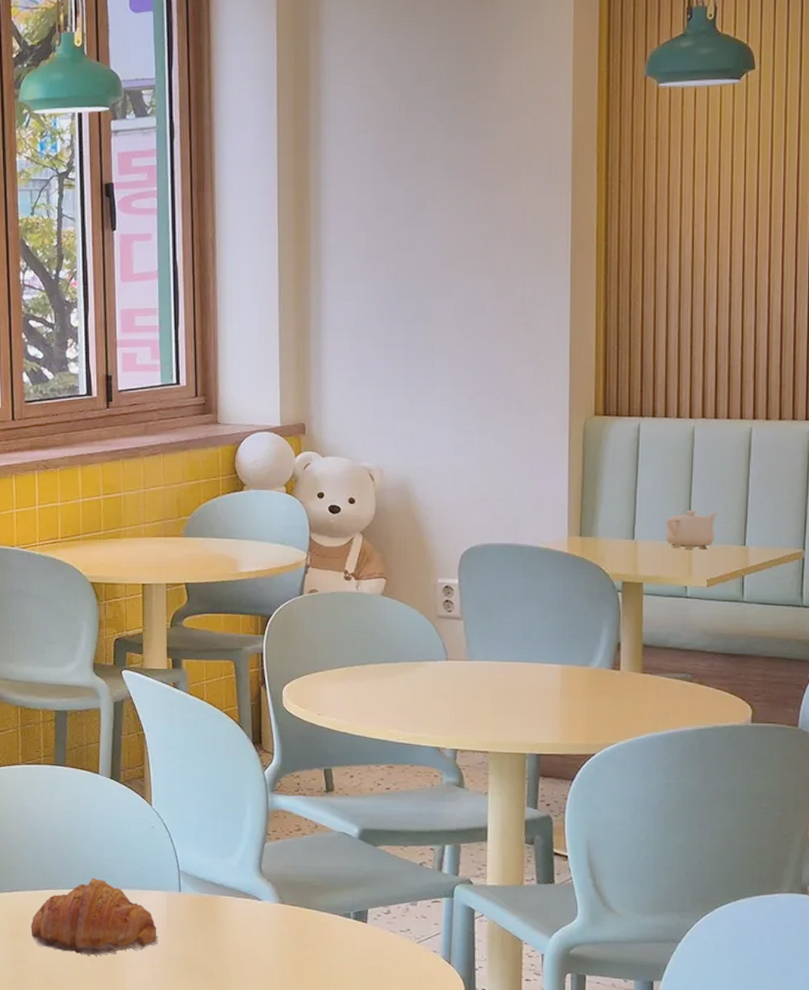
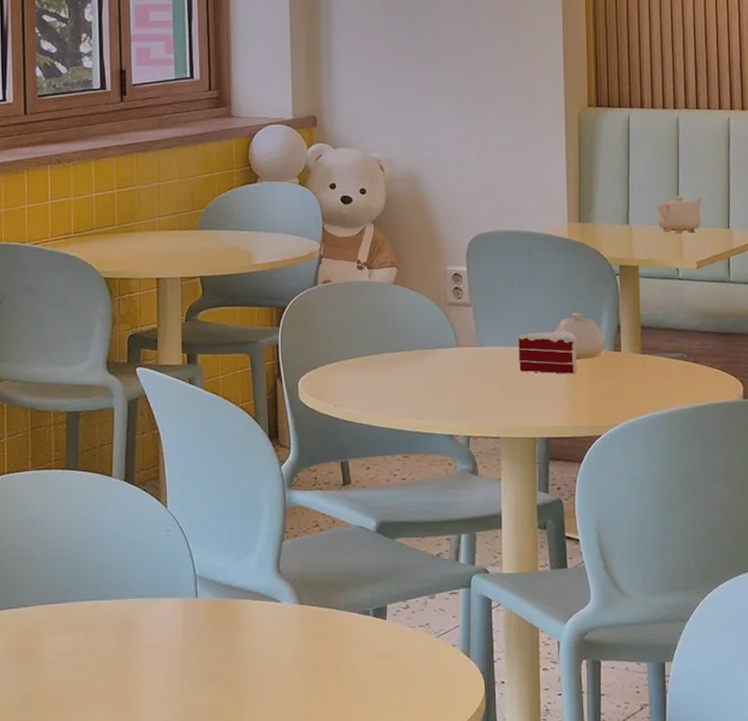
croissant: present [30,878,159,956] -> none [39,588,175,672]
cake slice: none [511,646,574,691] -> present [518,330,578,374]
sugar bowl: none [550,629,603,677] -> present [555,313,605,359]

